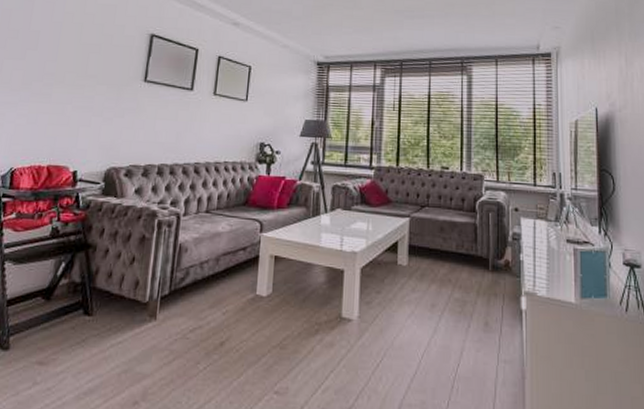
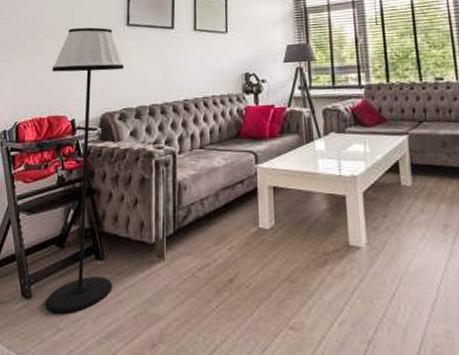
floor lamp: none [22,77,136,367] -> present [45,27,124,314]

